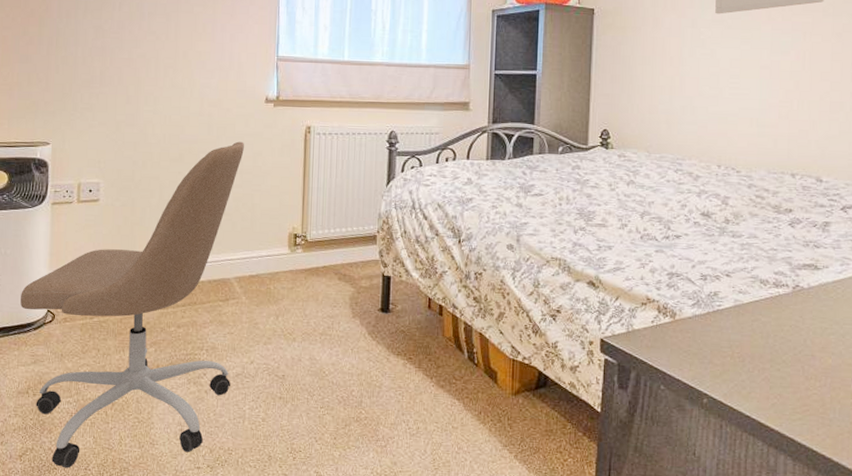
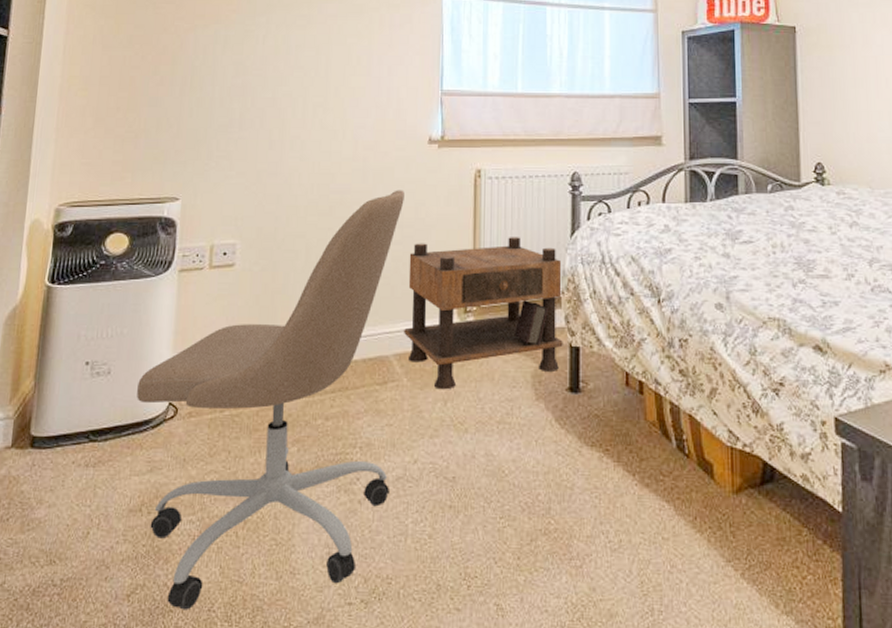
nightstand: none [243,184,378,307] -> present [404,237,563,390]

